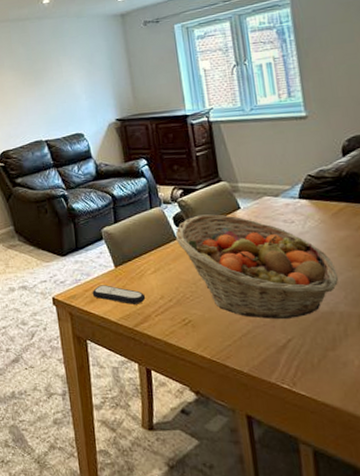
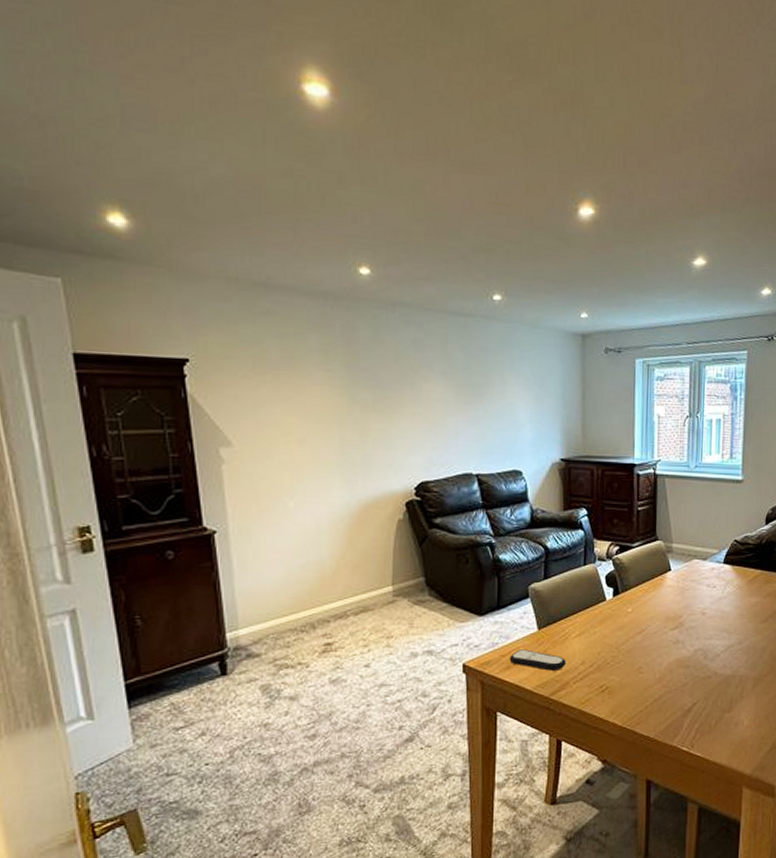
fruit basket: present [175,214,338,319] -> none [605,575,743,683]

